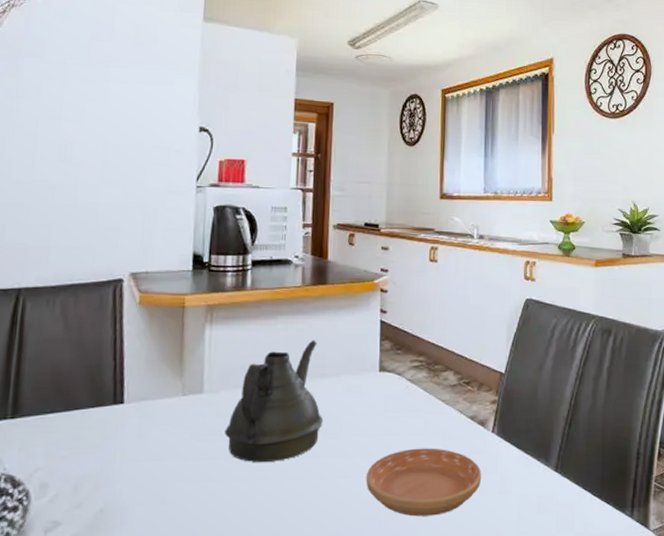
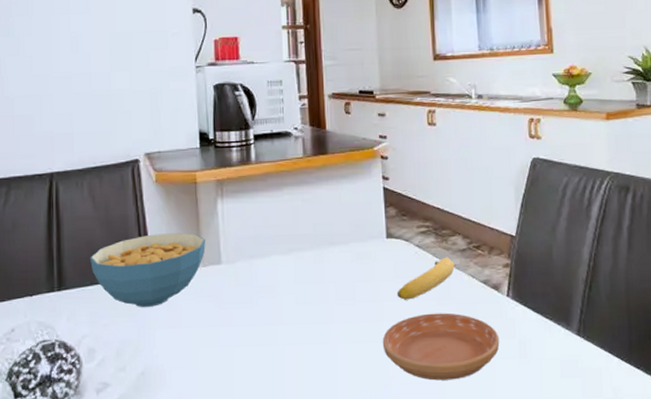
cereal bowl: none [54,358,188,439] -> present [90,232,206,308]
teapot: present [224,340,324,462] -> none [244,209,336,328]
banana: none [384,392,444,434] -> present [397,257,455,300]

